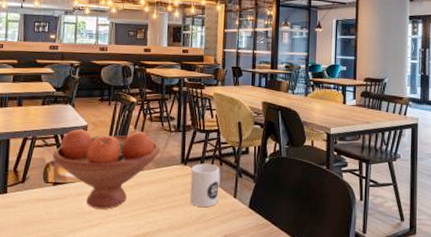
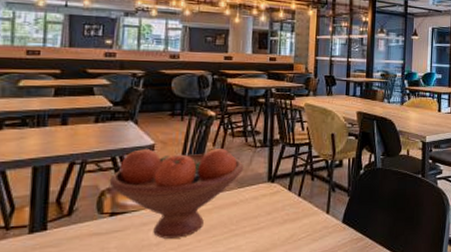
mug: present [189,163,221,207] -> none [277,179,312,226]

